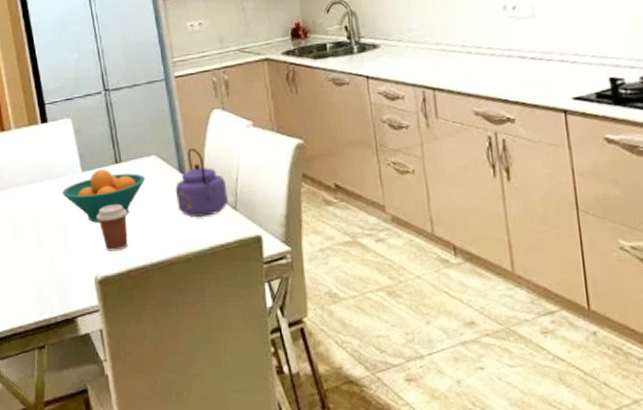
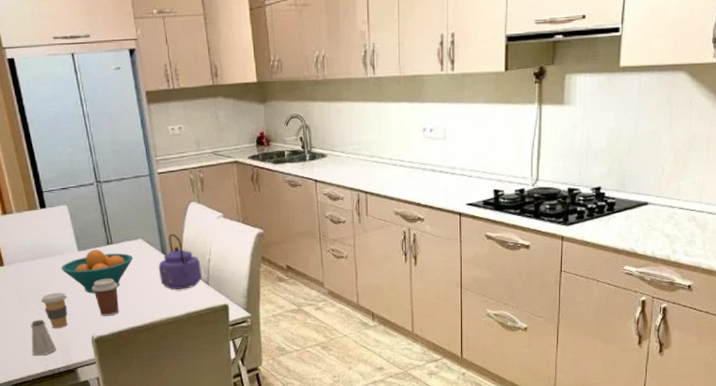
saltshaker: none [25,255,54,301] -> present [30,319,57,356]
coffee cup: none [37,221,68,266] -> present [40,292,68,328]

